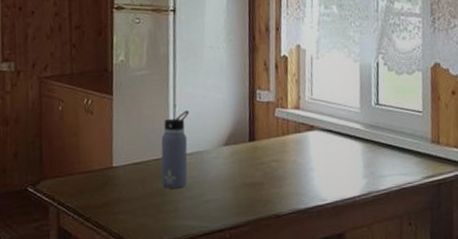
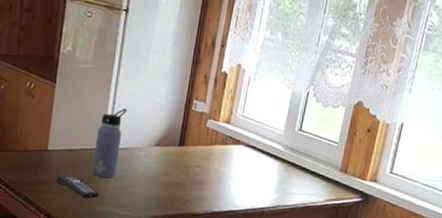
remote control: none [125,191,173,215] -> present [56,175,99,199]

